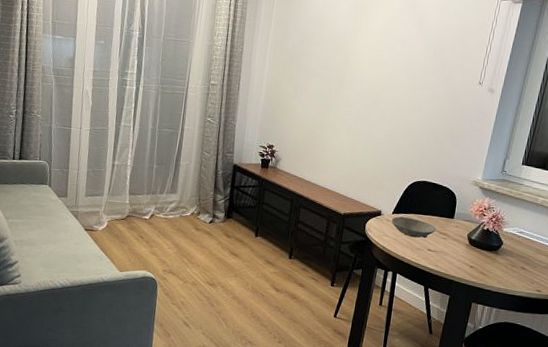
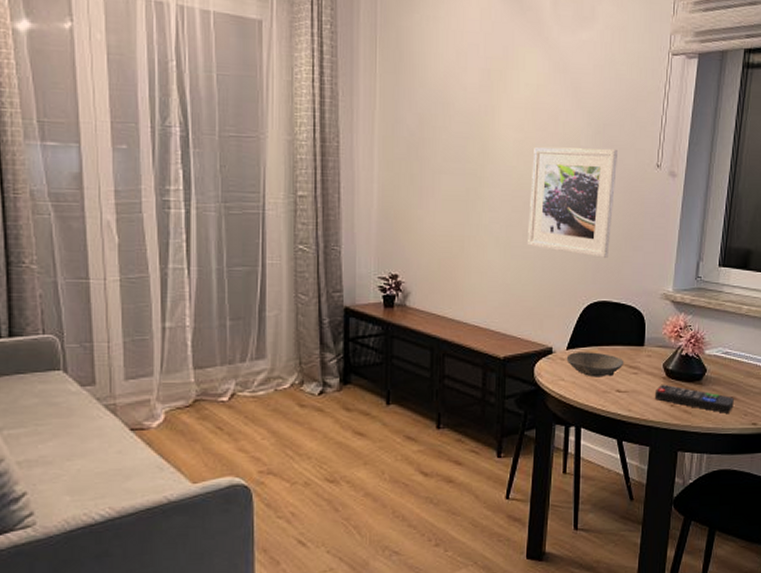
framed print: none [371,62,449,149] -> present [528,147,617,258]
remote control: none [457,249,523,279] -> present [654,384,734,413]

